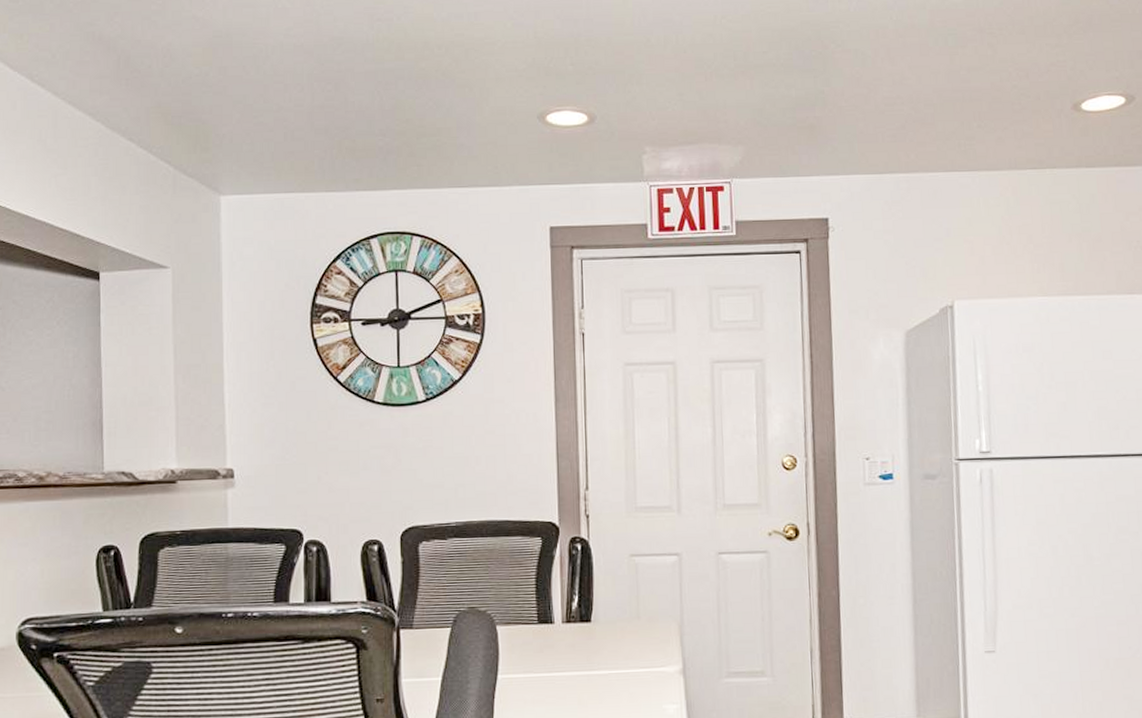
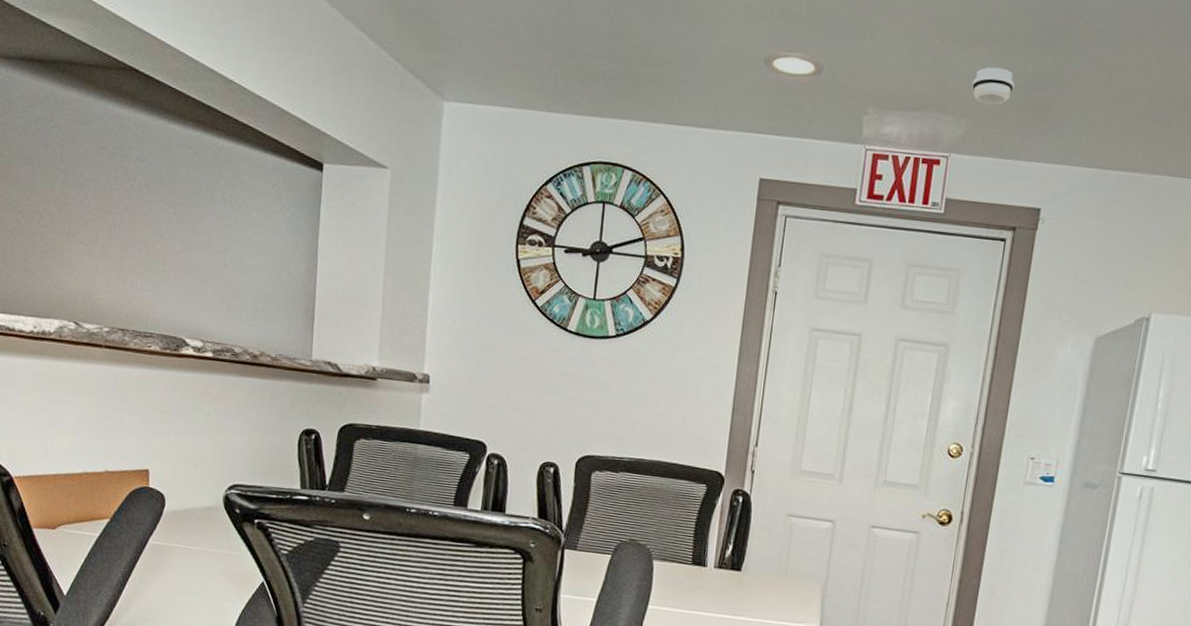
smoke detector: none [741,95,781,130] -> present [972,67,1014,105]

